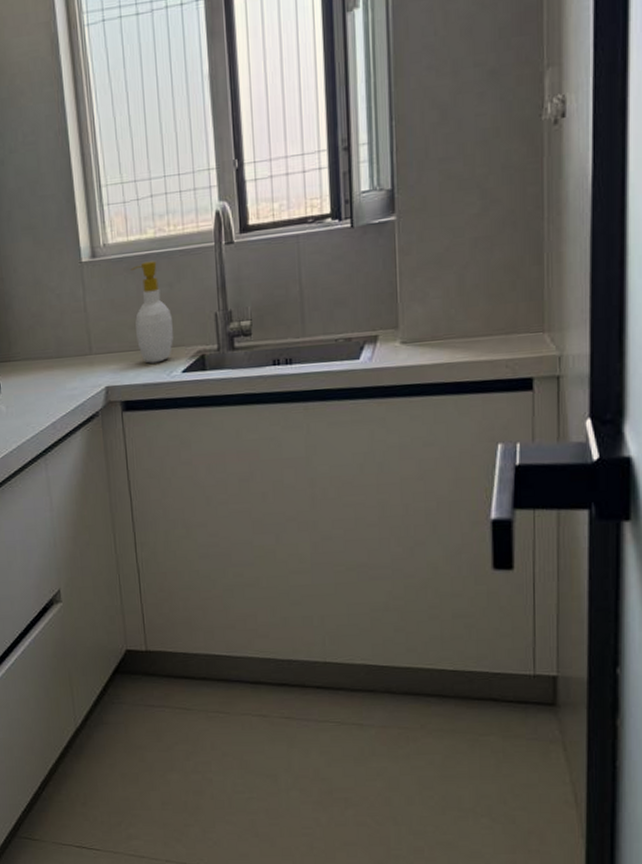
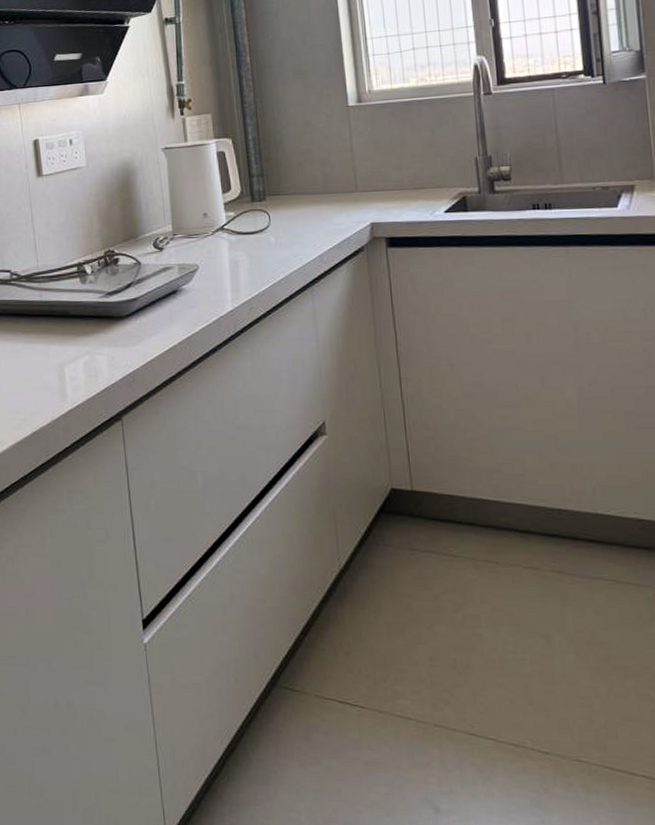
soap bottle: present [130,260,174,364] -> none [394,107,436,203]

